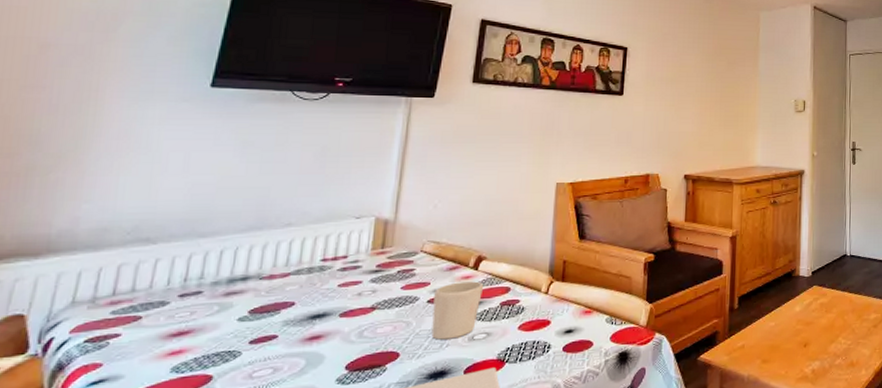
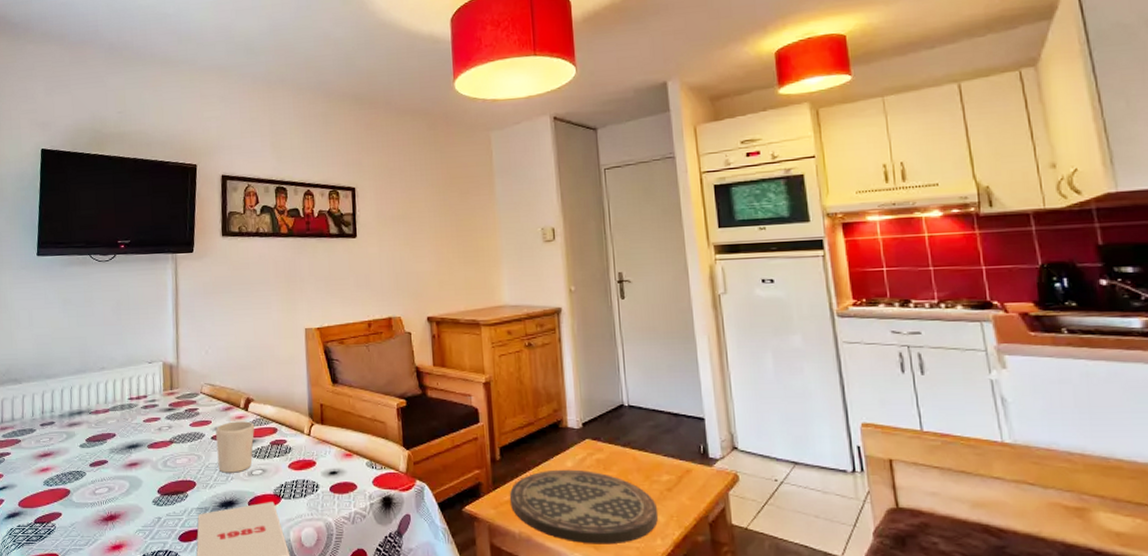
tray: none [743,313,865,380] -> present [510,469,659,545]

